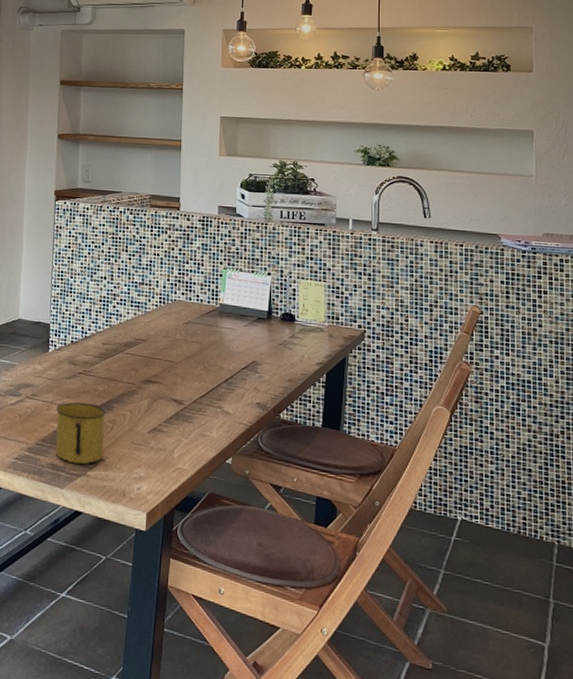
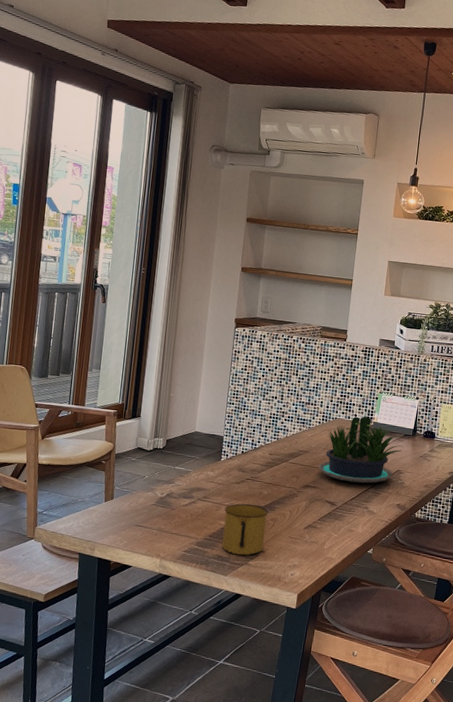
potted plant: none [160,297,258,378] -> present [319,416,403,484]

